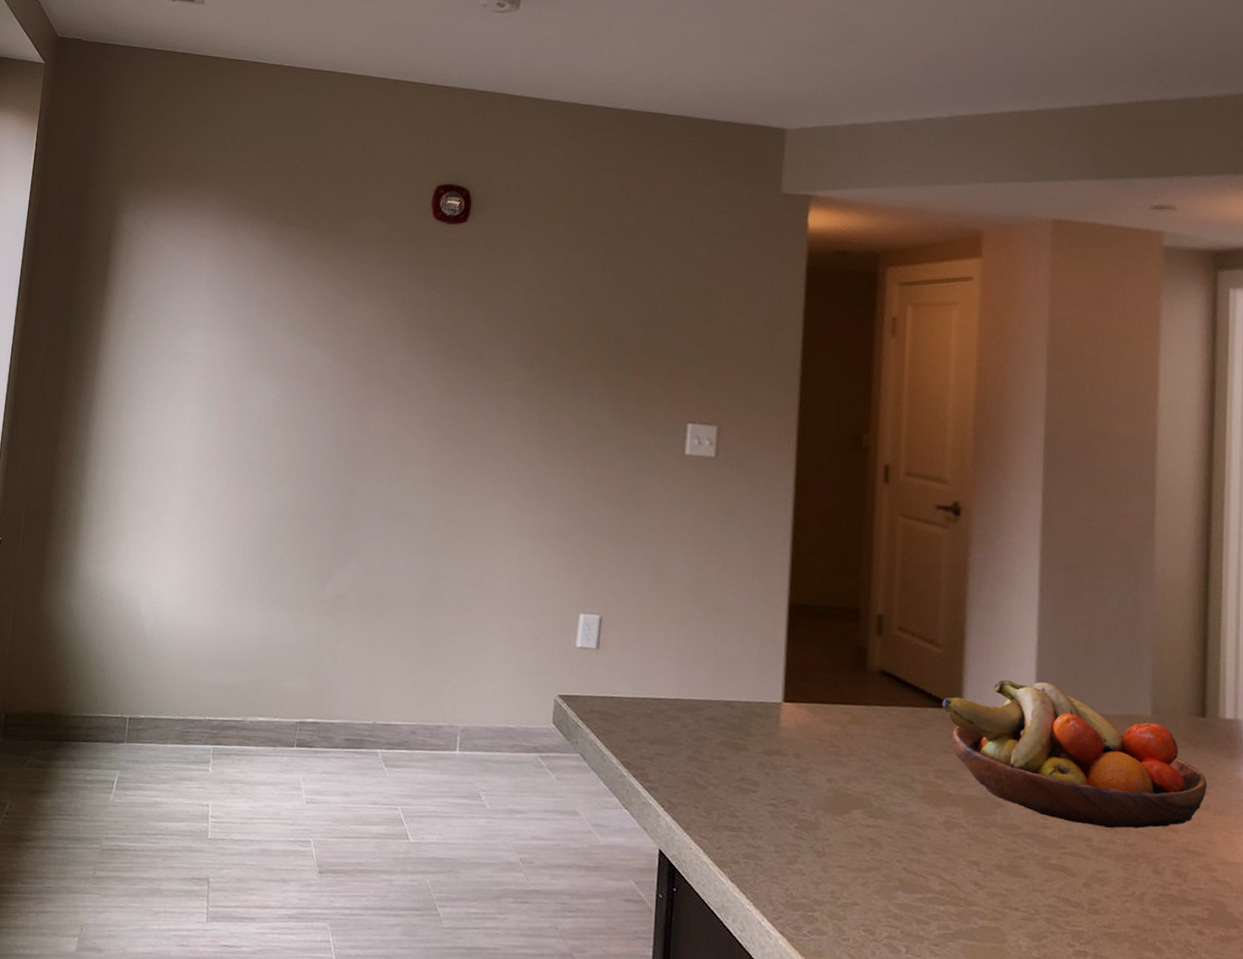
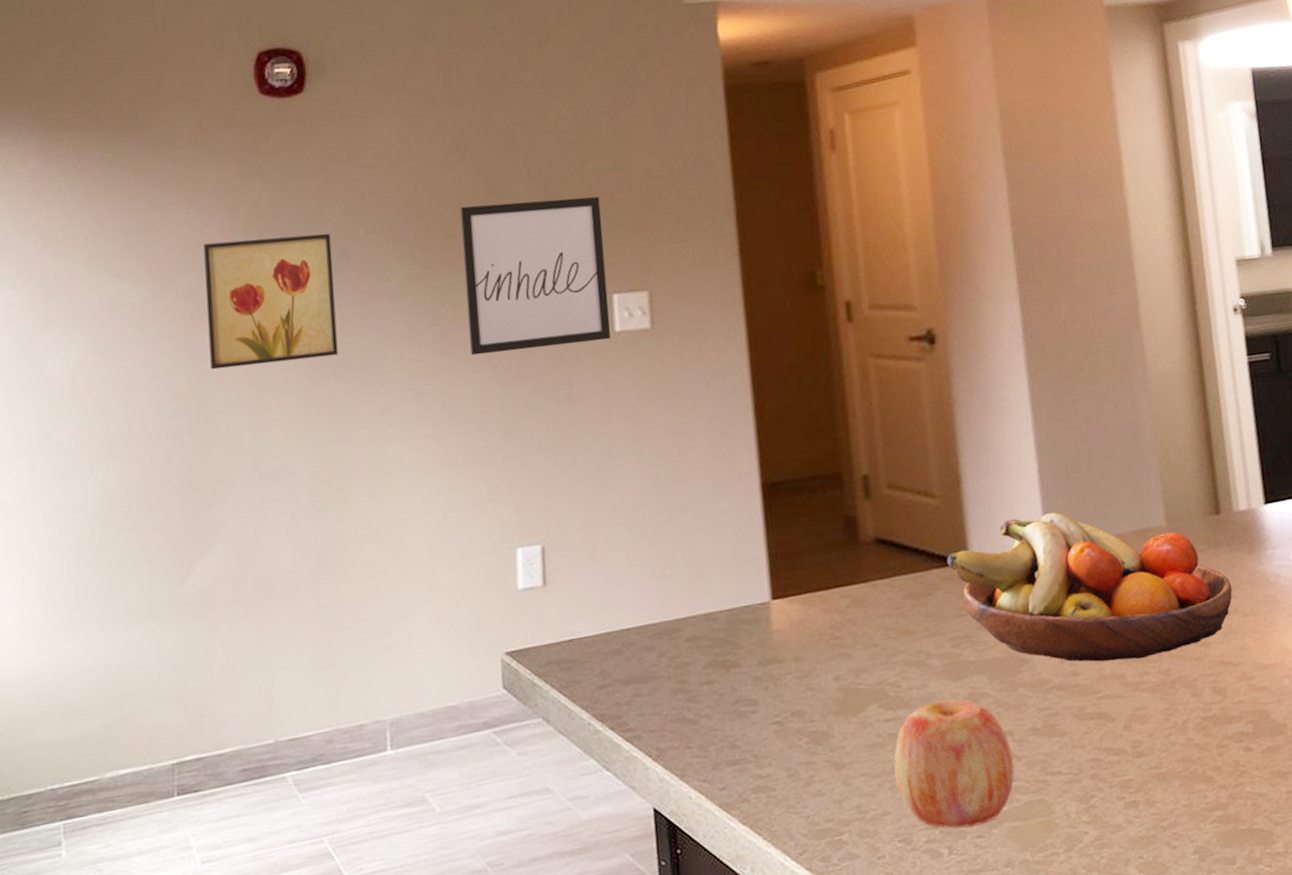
wall art: none [367,328,471,433] -> present [203,233,339,370]
wall art: none [567,331,688,460] -> present [460,197,611,356]
apple: none [867,820,977,936] -> present [894,699,1015,829]

